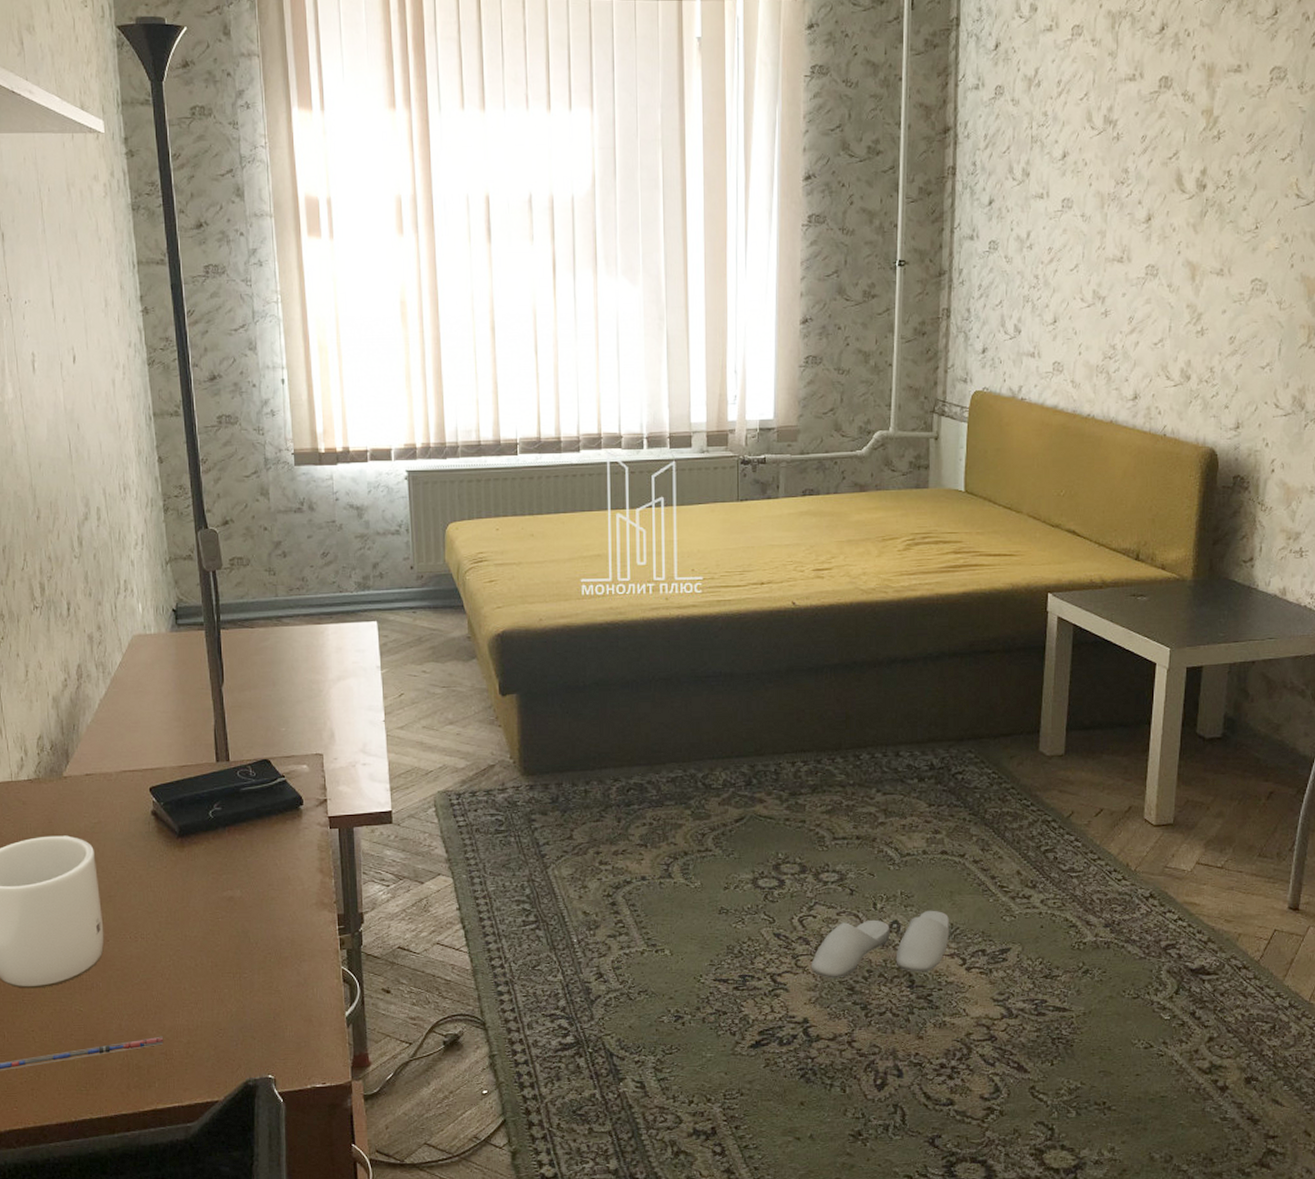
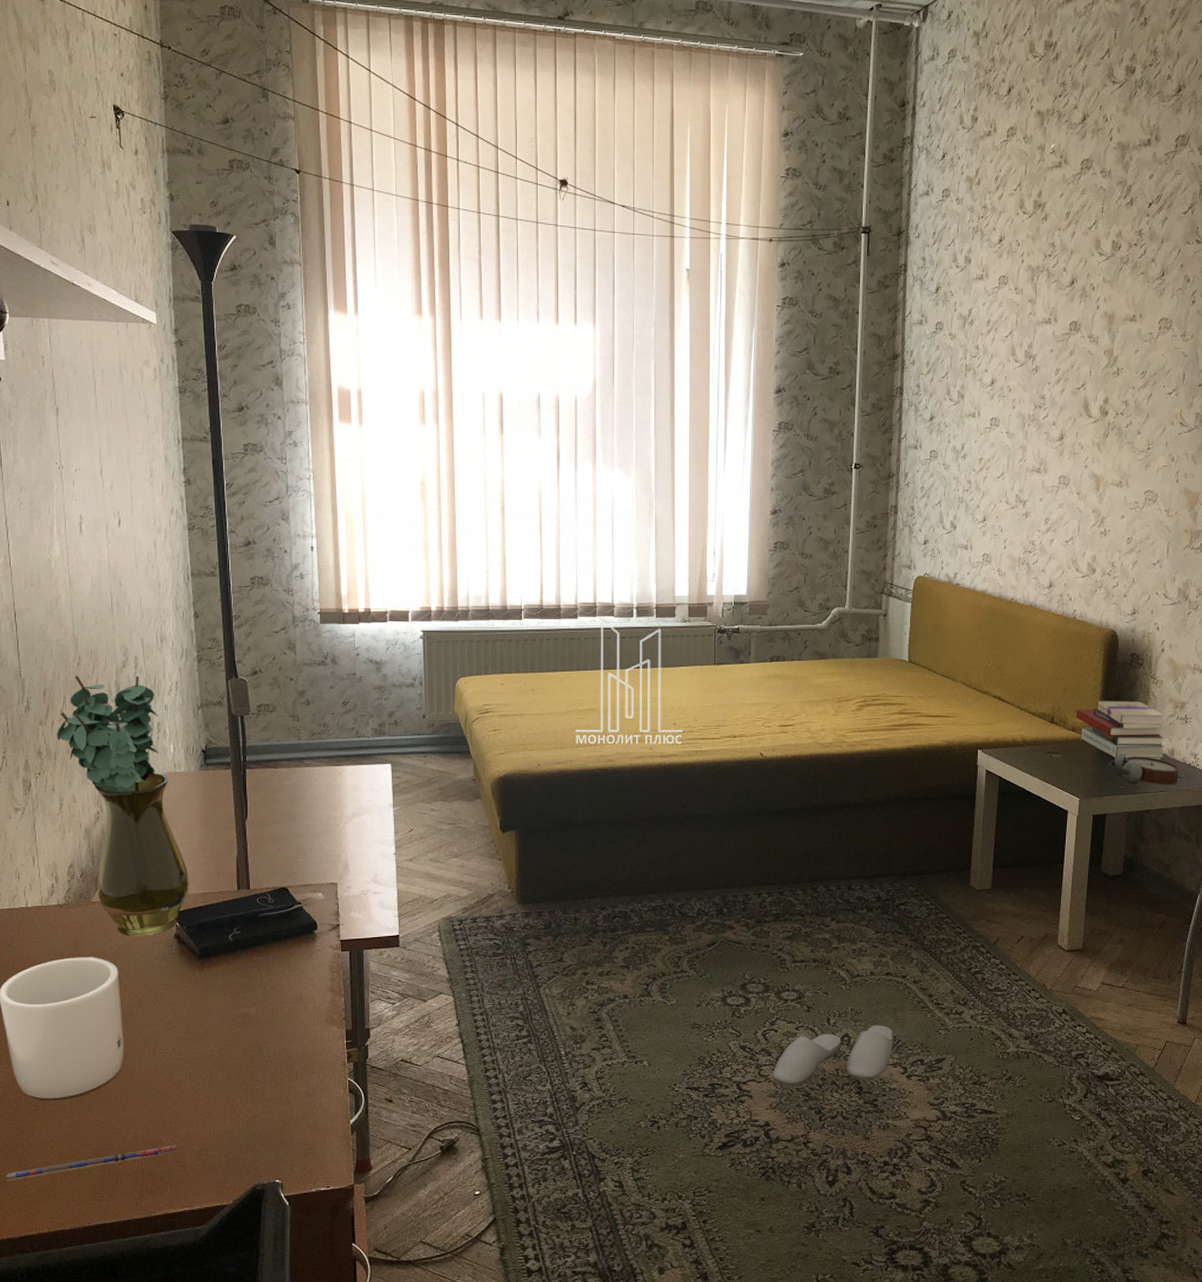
vase: none [18,528,165,813] -> present [57,675,189,936]
books: none [1165,532,1274,603] -> present [1075,701,1165,760]
alarm clock: none [1205,595,1299,632] -> present [1108,754,1184,785]

